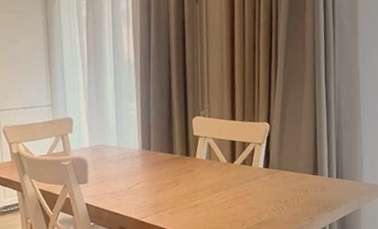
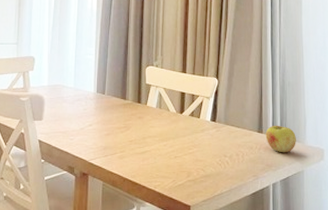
apple: none [321,165,353,193] -> present [265,125,296,153]

